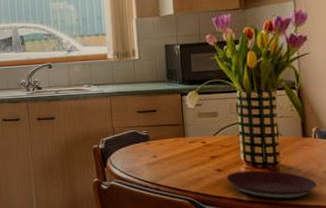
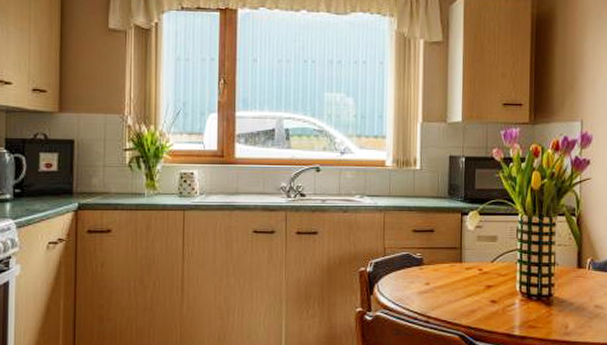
plate: present [226,170,317,200] -> none [500,303,587,336]

